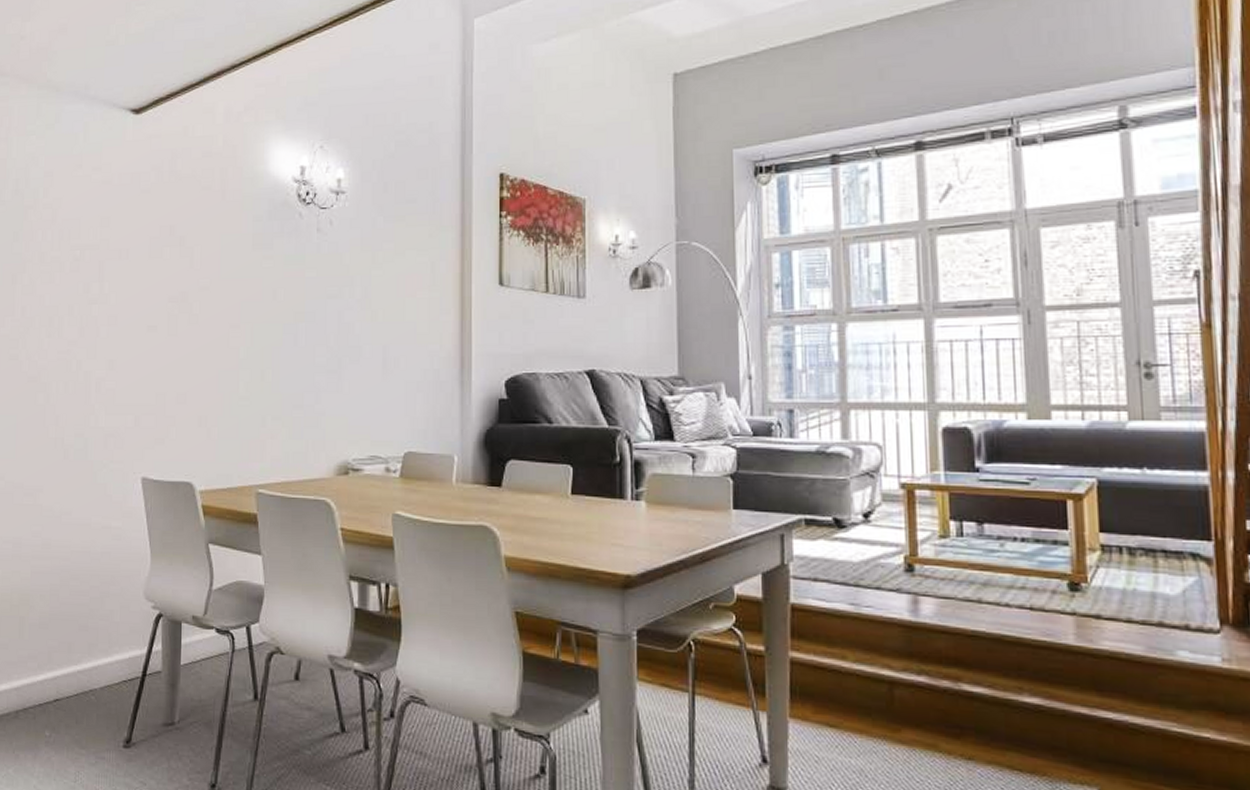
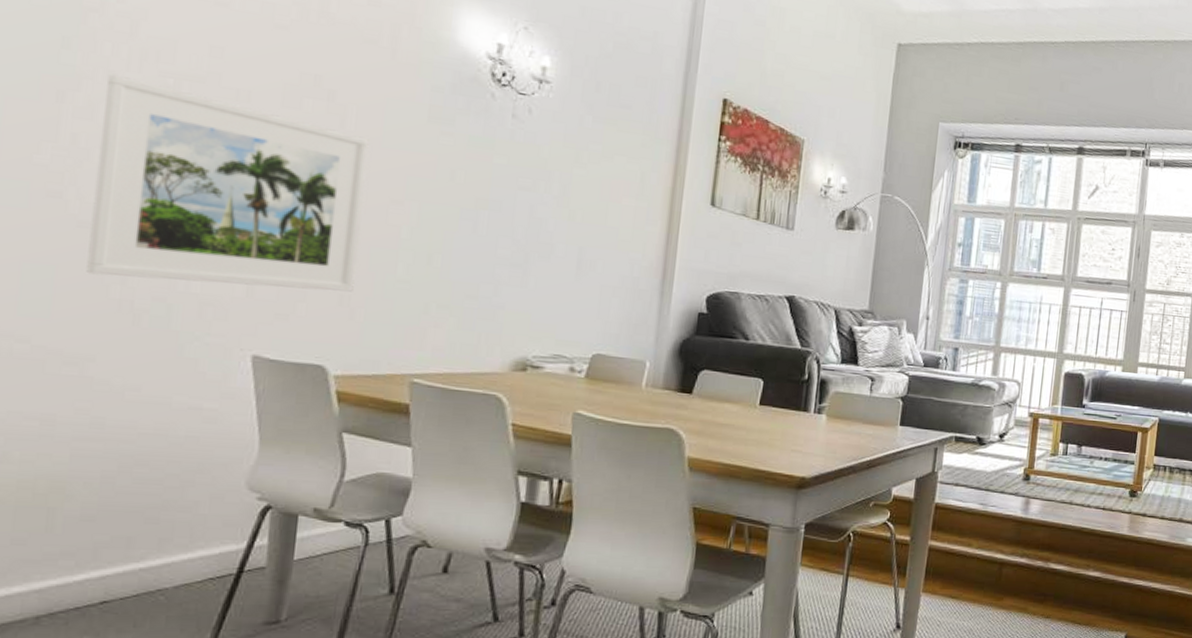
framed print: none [35,254,211,419] -> present [86,73,369,292]

